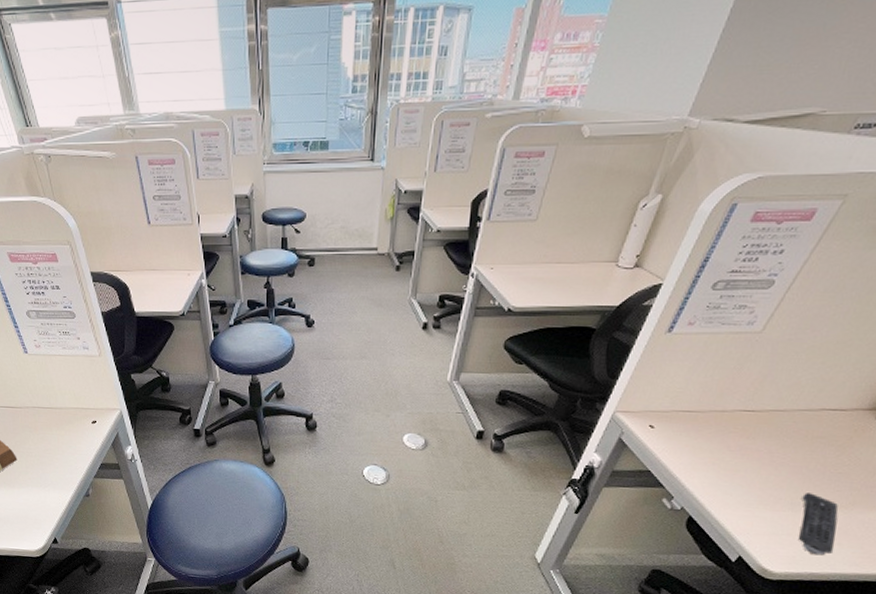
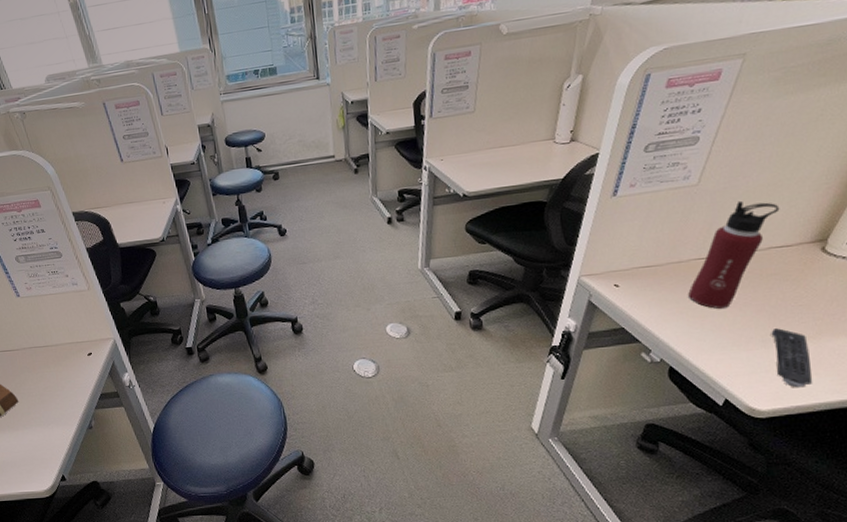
water bottle: none [725,355,843,465] -> present [688,200,780,309]

